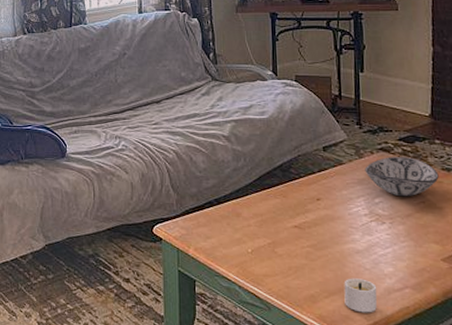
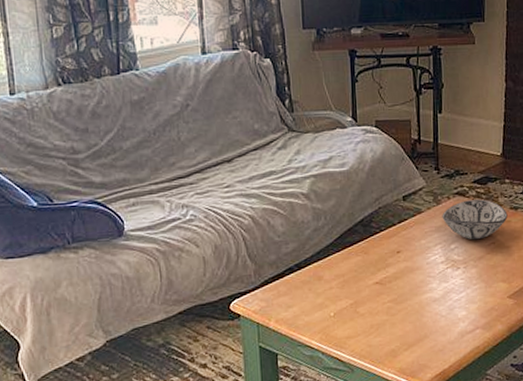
candle: present [344,278,378,313] -> none [422,326,452,359]

